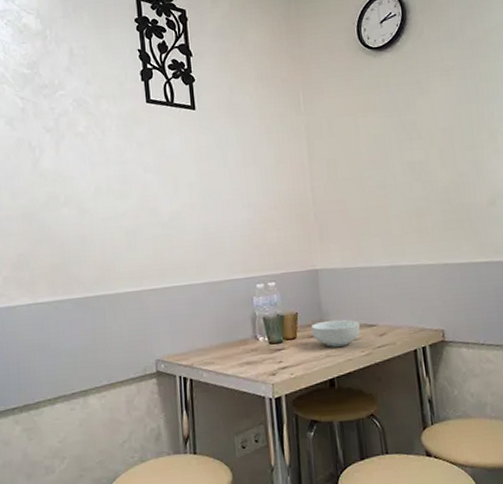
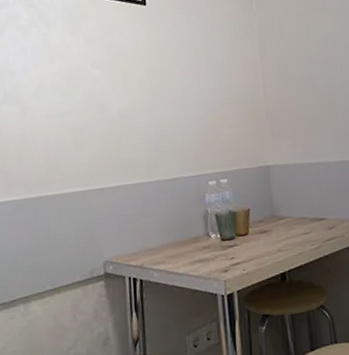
cereal bowl: present [311,319,360,347] -> none [262,214,311,242]

